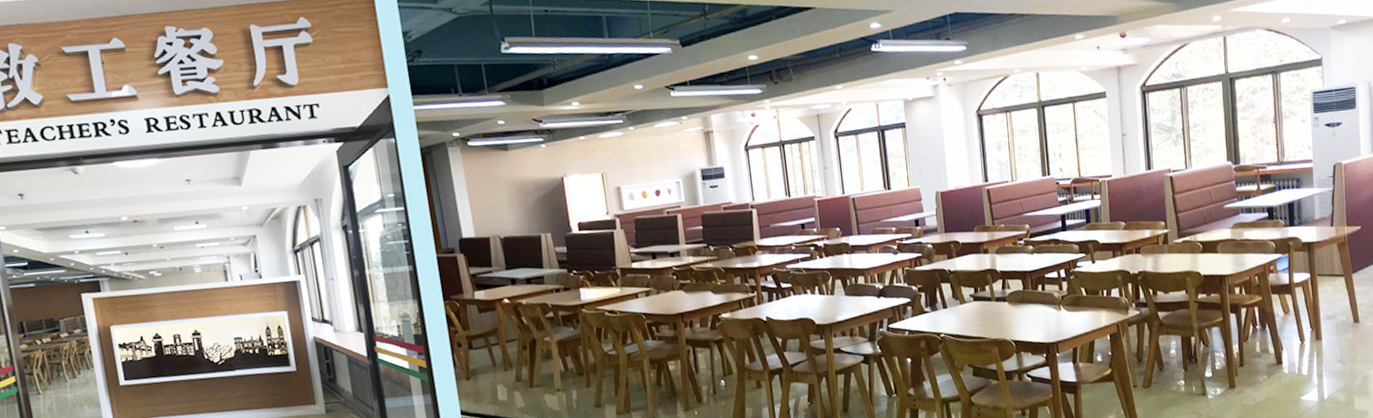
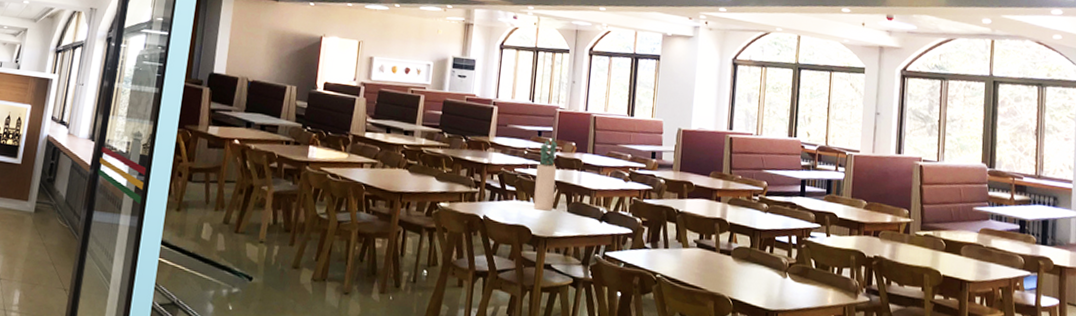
vase: none [806,224,831,301] -> present [533,135,557,212]

